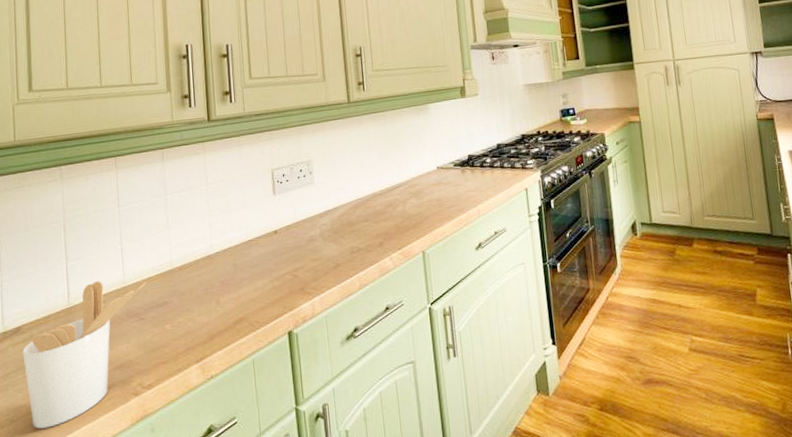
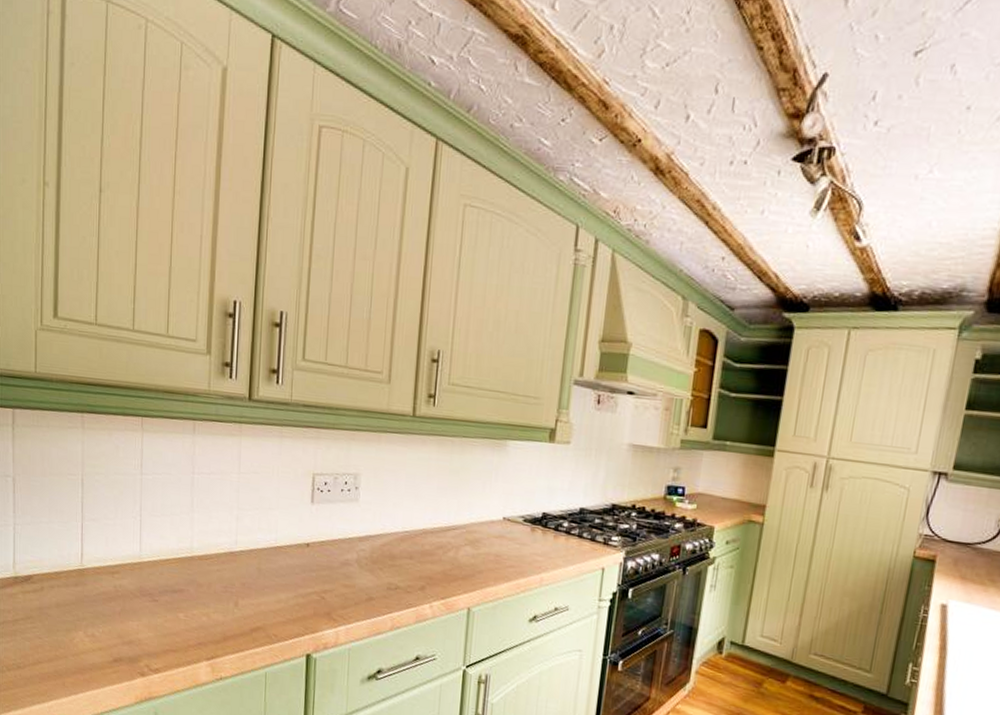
utensil holder: present [22,281,147,429] -> none [32,548,164,684]

